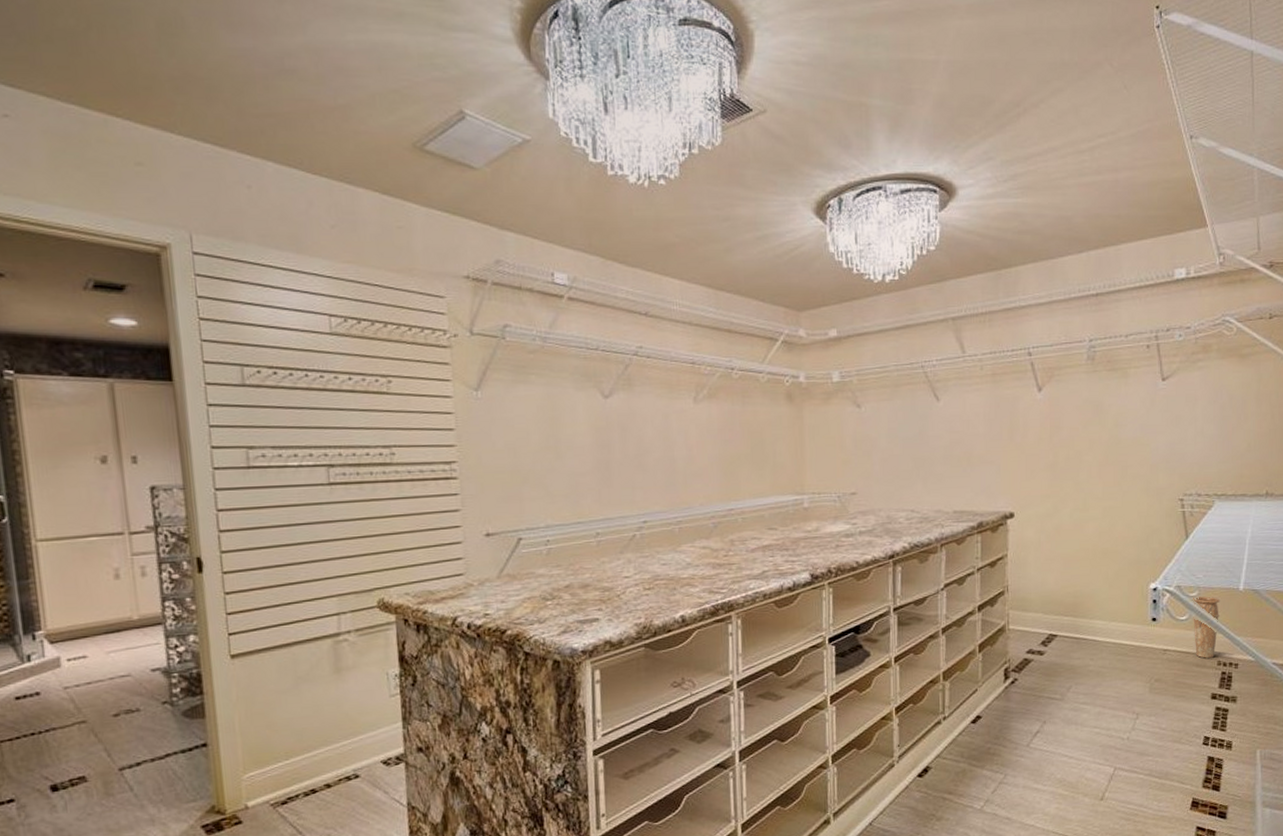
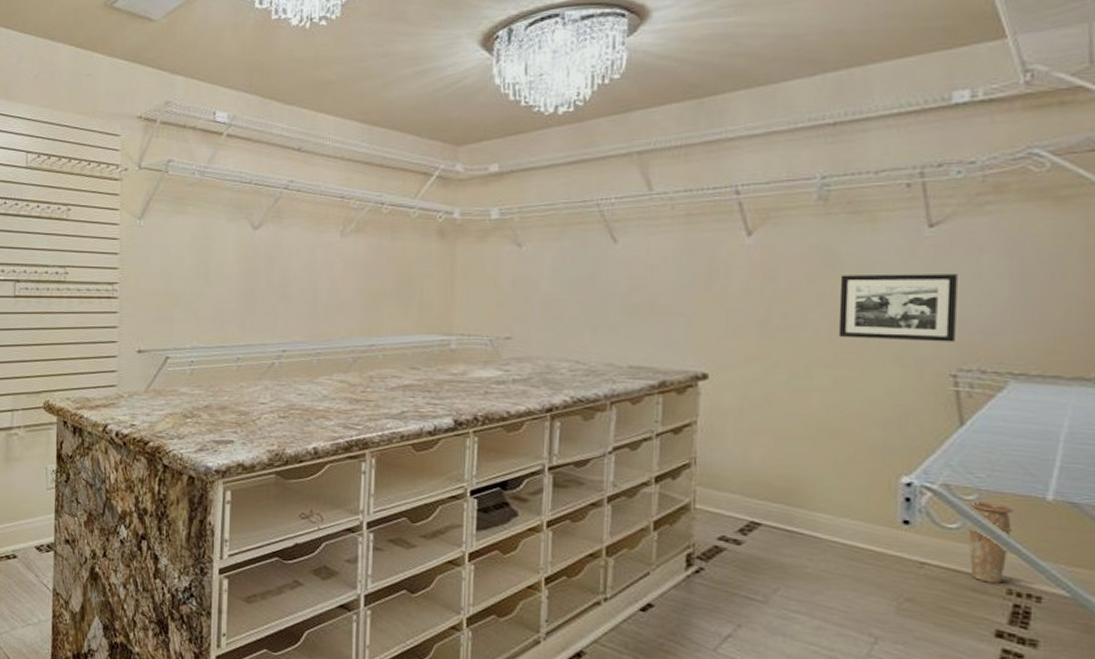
picture frame: none [1105,418,1181,475] -> present [838,274,958,342]

